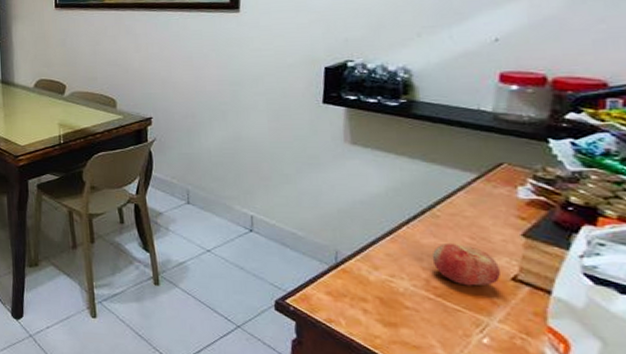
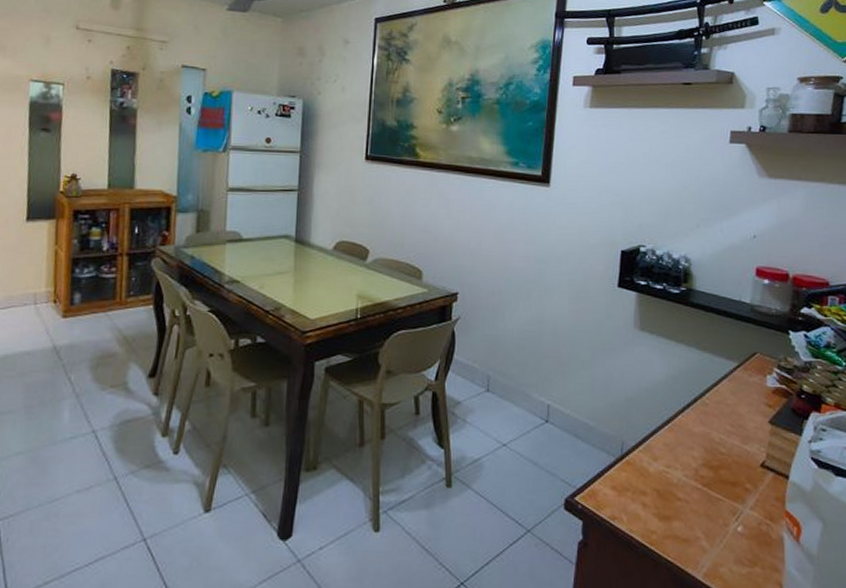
fruit: present [431,242,502,286] -> none [700,431,753,474]

